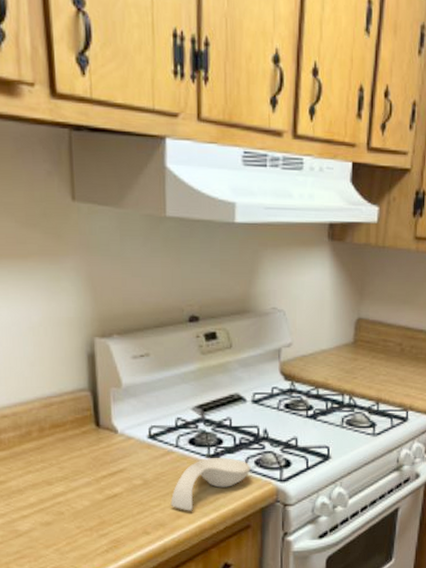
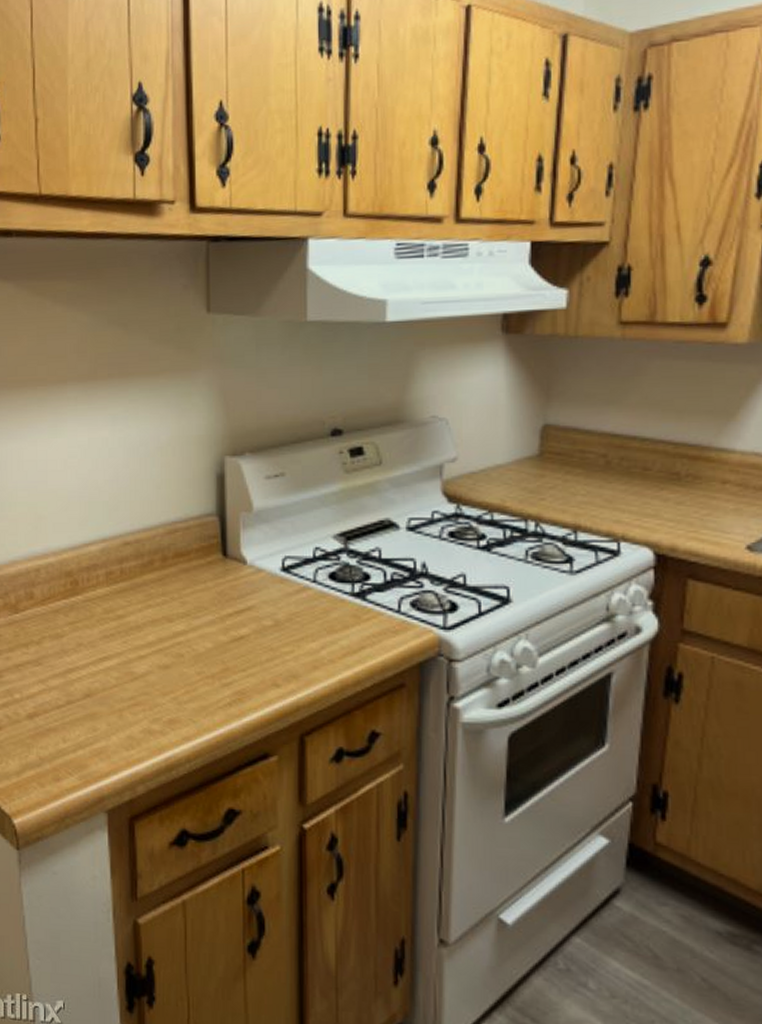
spoon rest: present [170,458,251,511] -> none [306,597,406,661]

